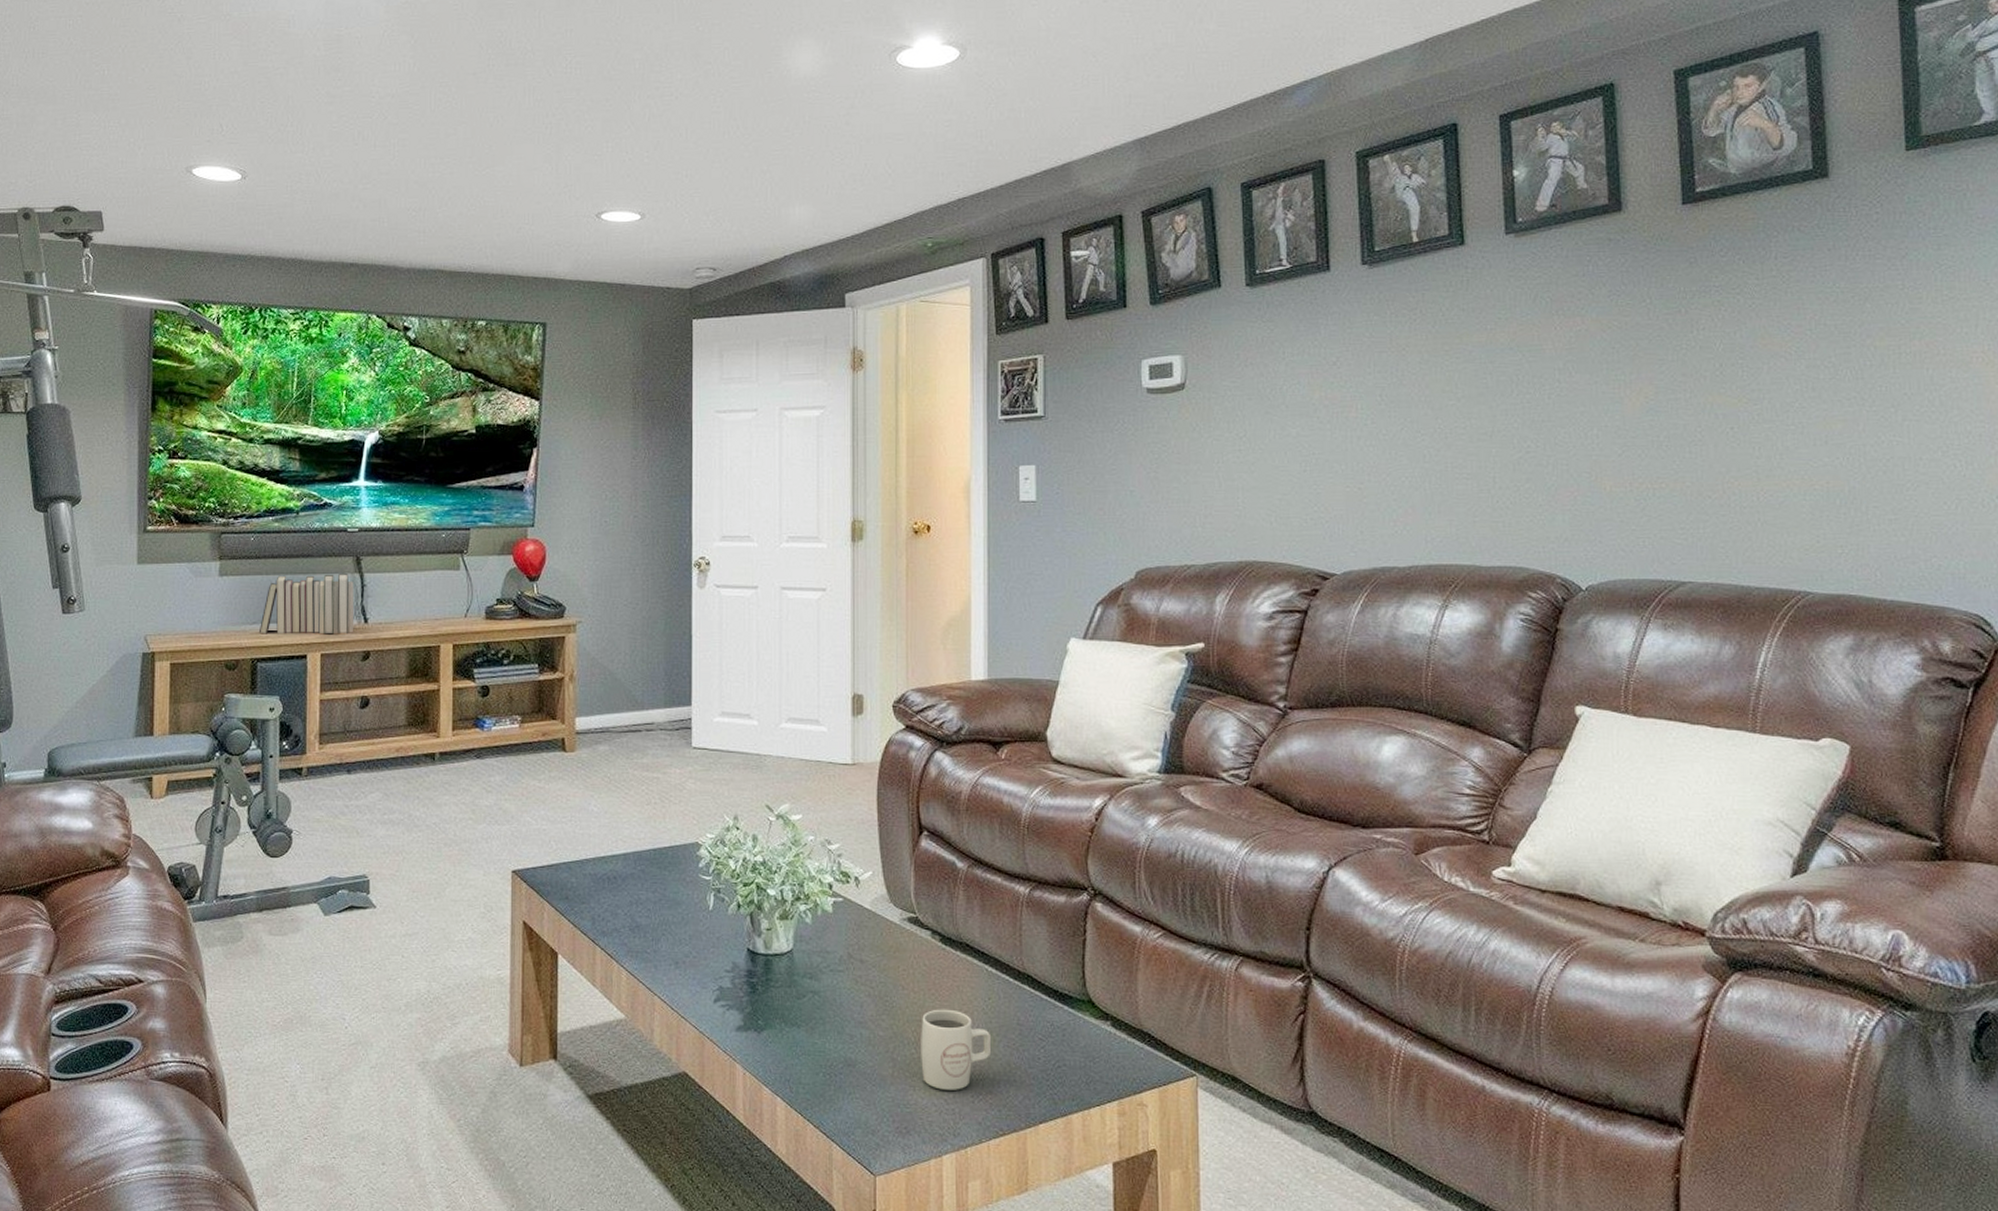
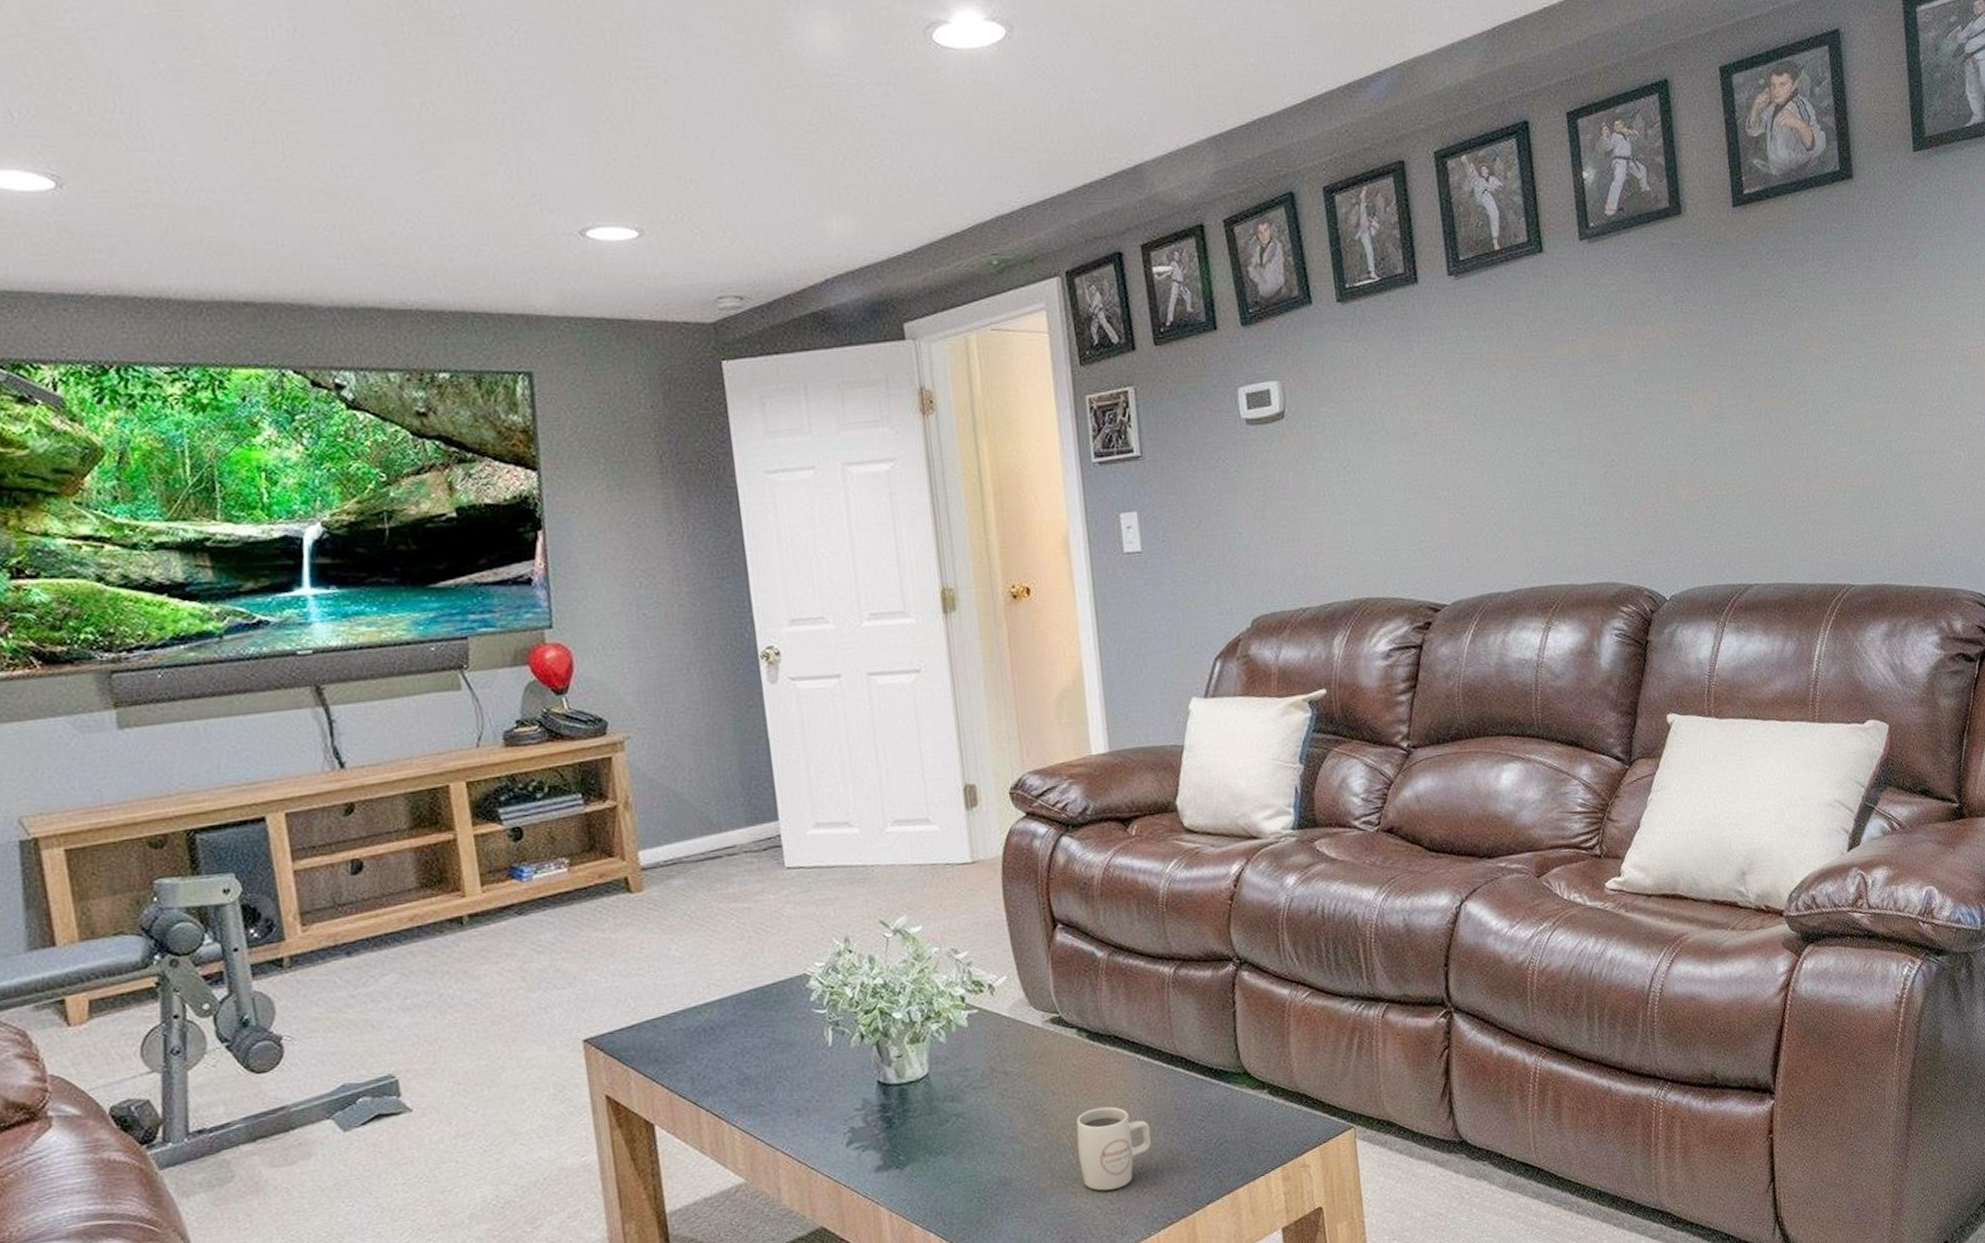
books: present [258,574,354,635] -> none [190,708,328,797]

